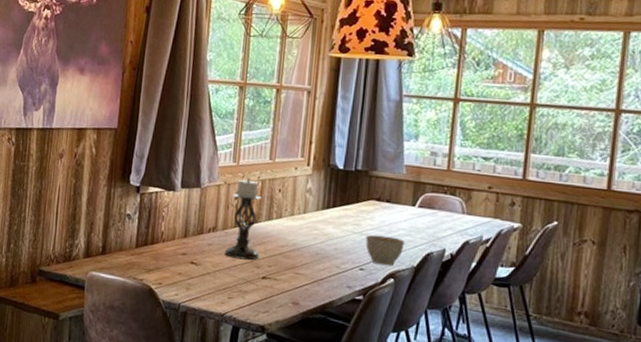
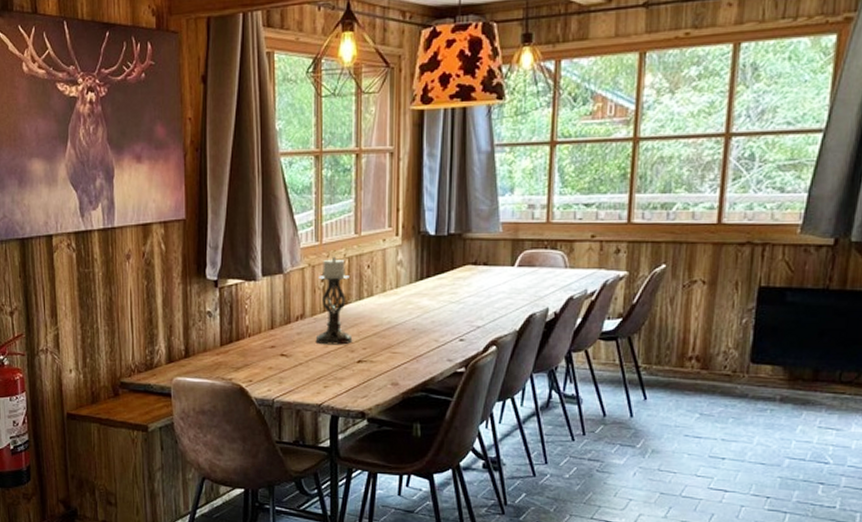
planter bowl: present [365,234,405,266] -> none [464,302,506,333]

